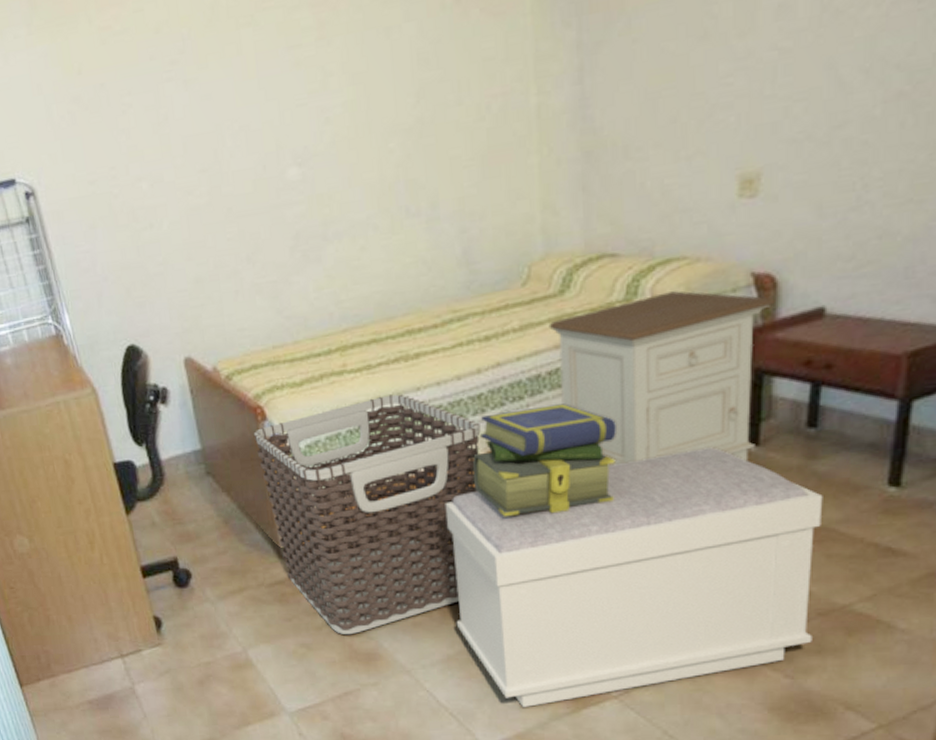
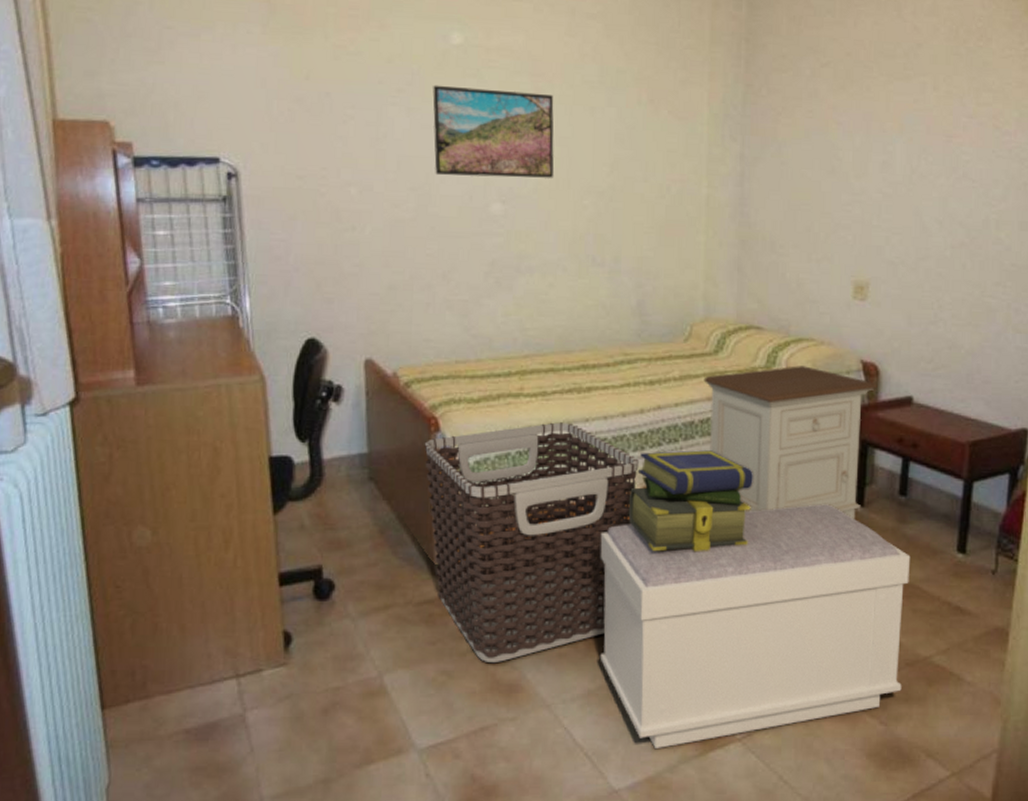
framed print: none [207,24,352,150] -> present [432,85,554,178]

